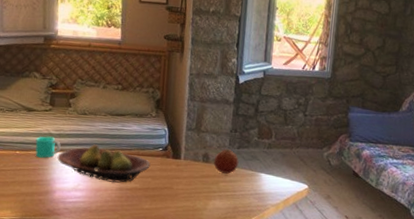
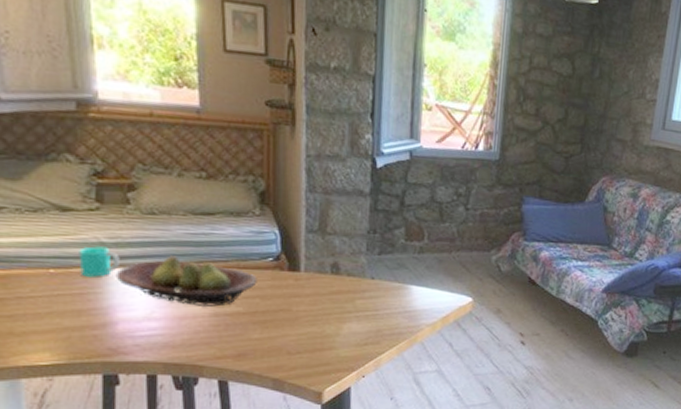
fruit: present [213,148,239,174] -> none [346,255,381,288]

